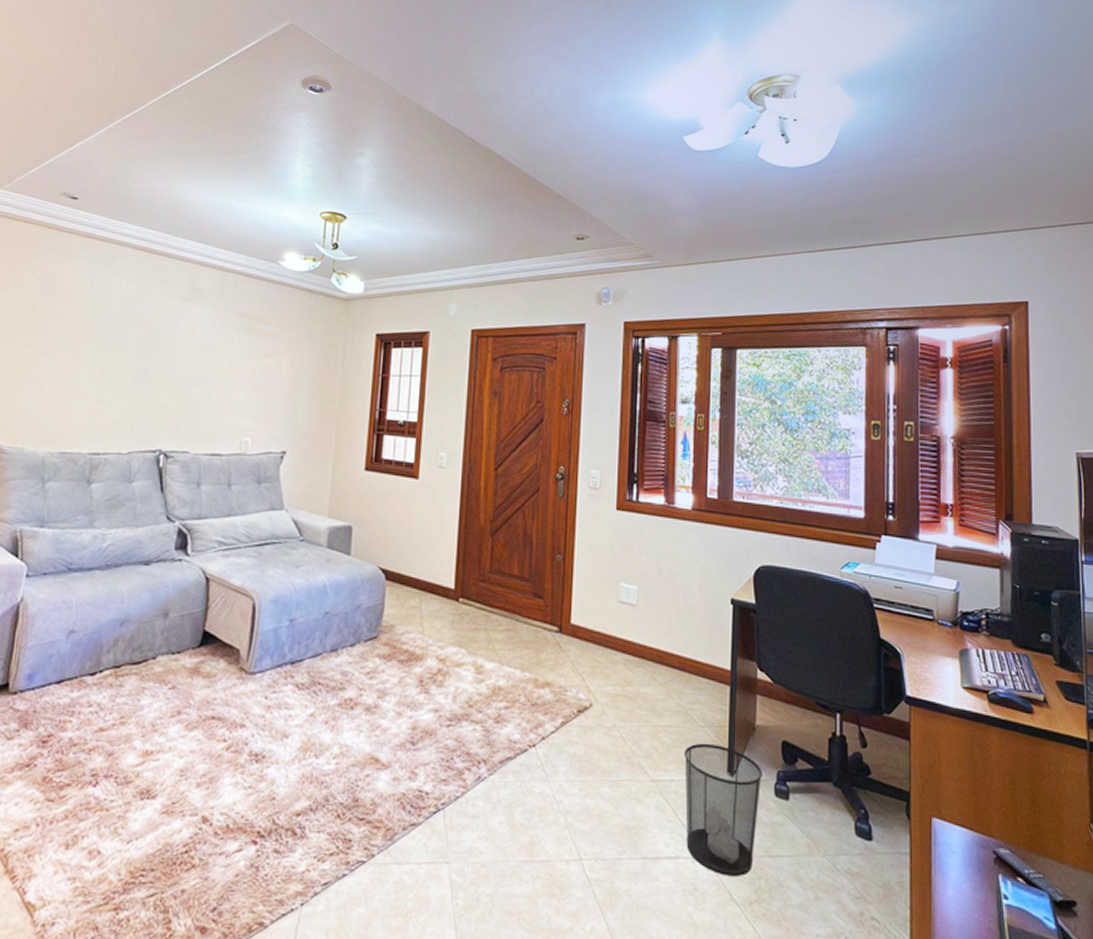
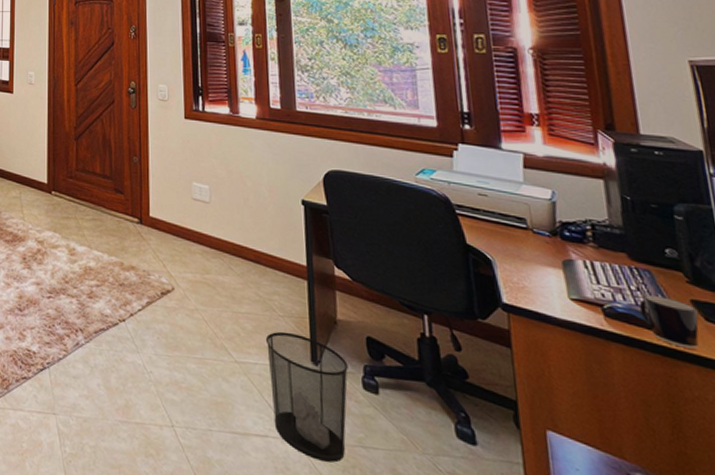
mug: none [1017,678,1061,727] -> present [640,294,700,349]

